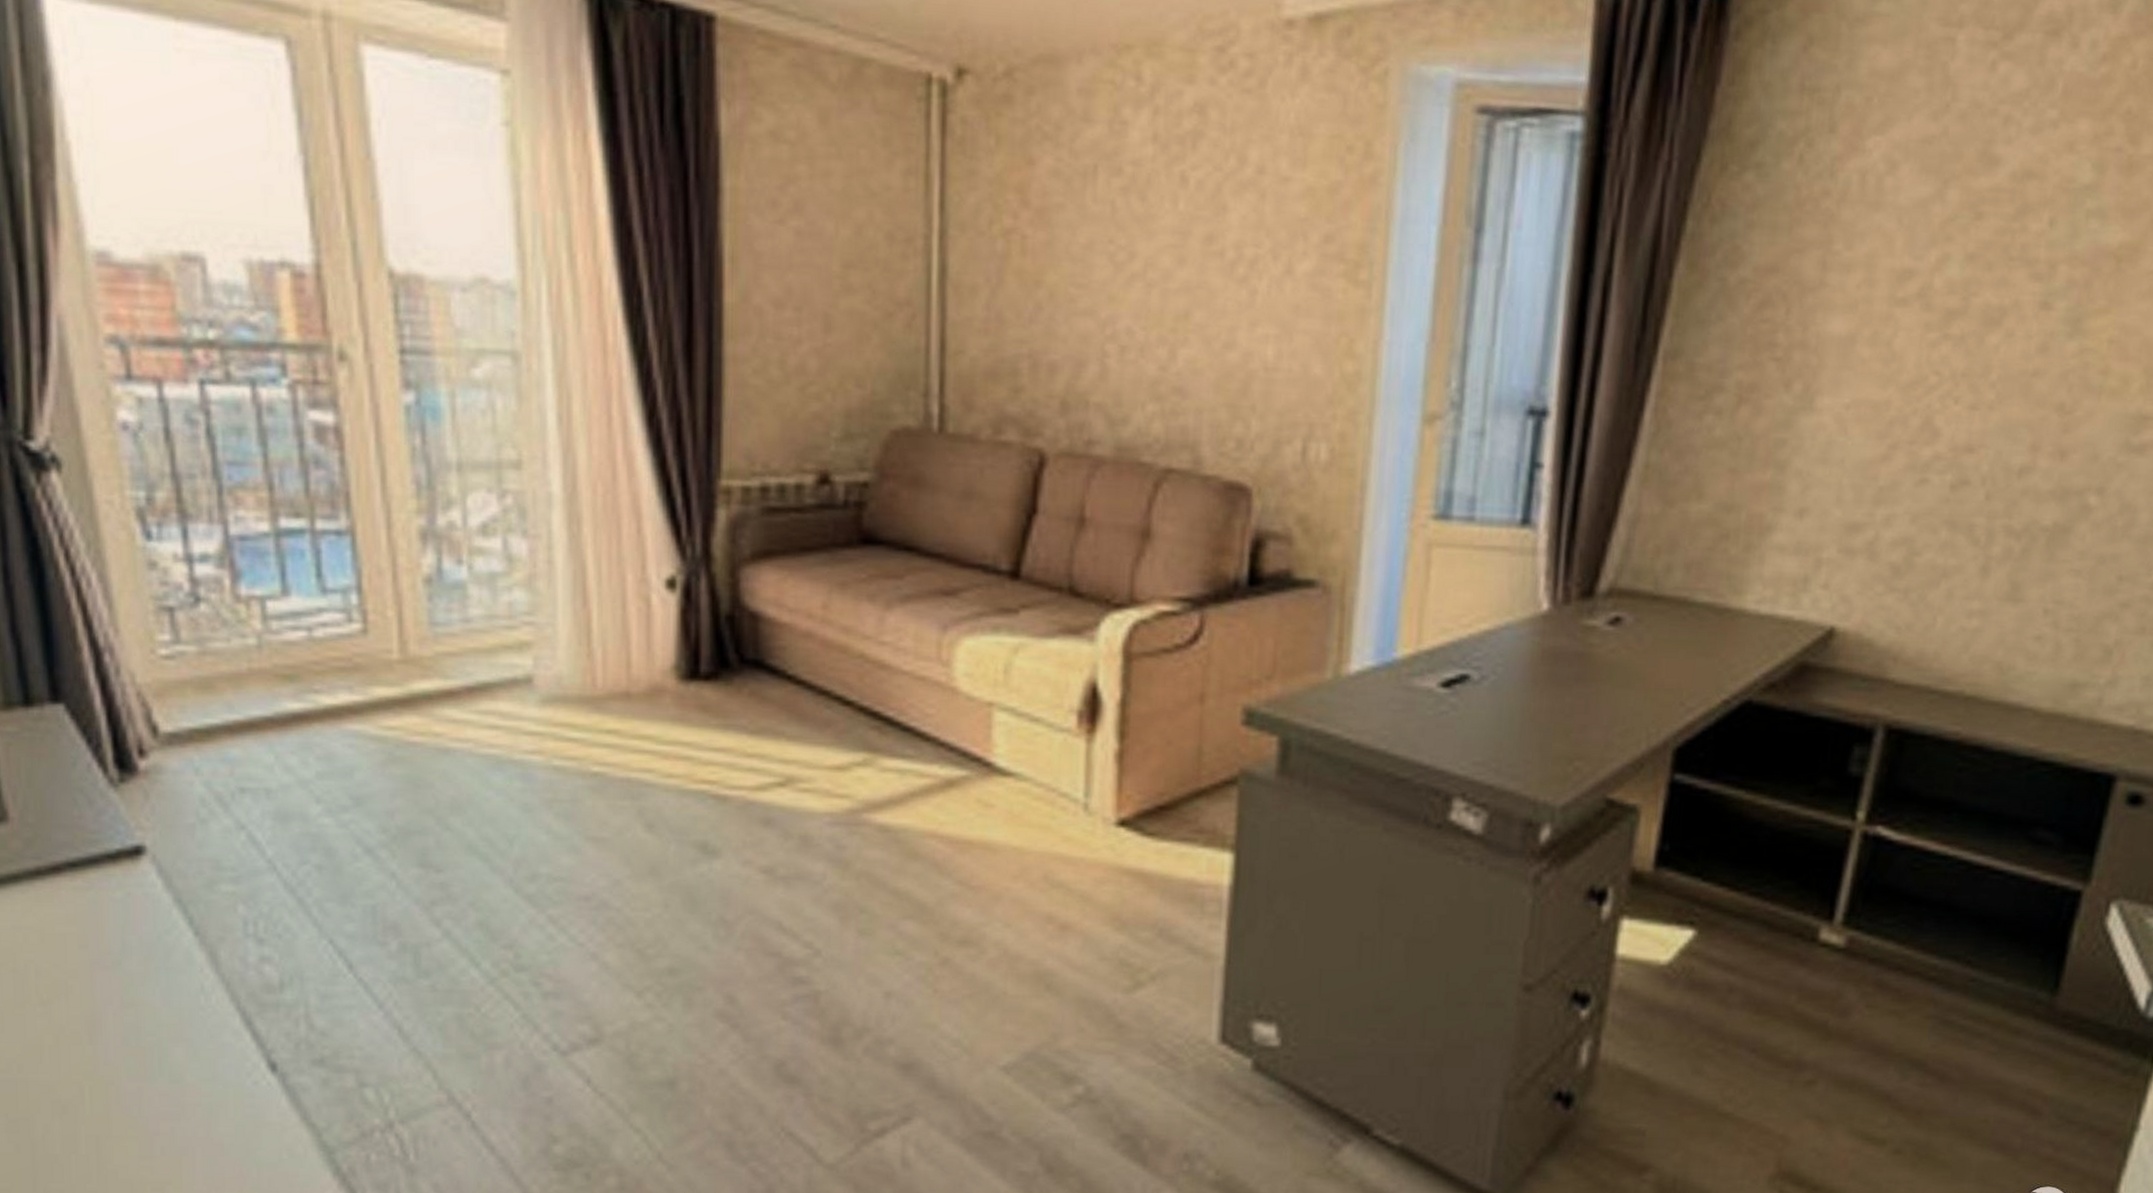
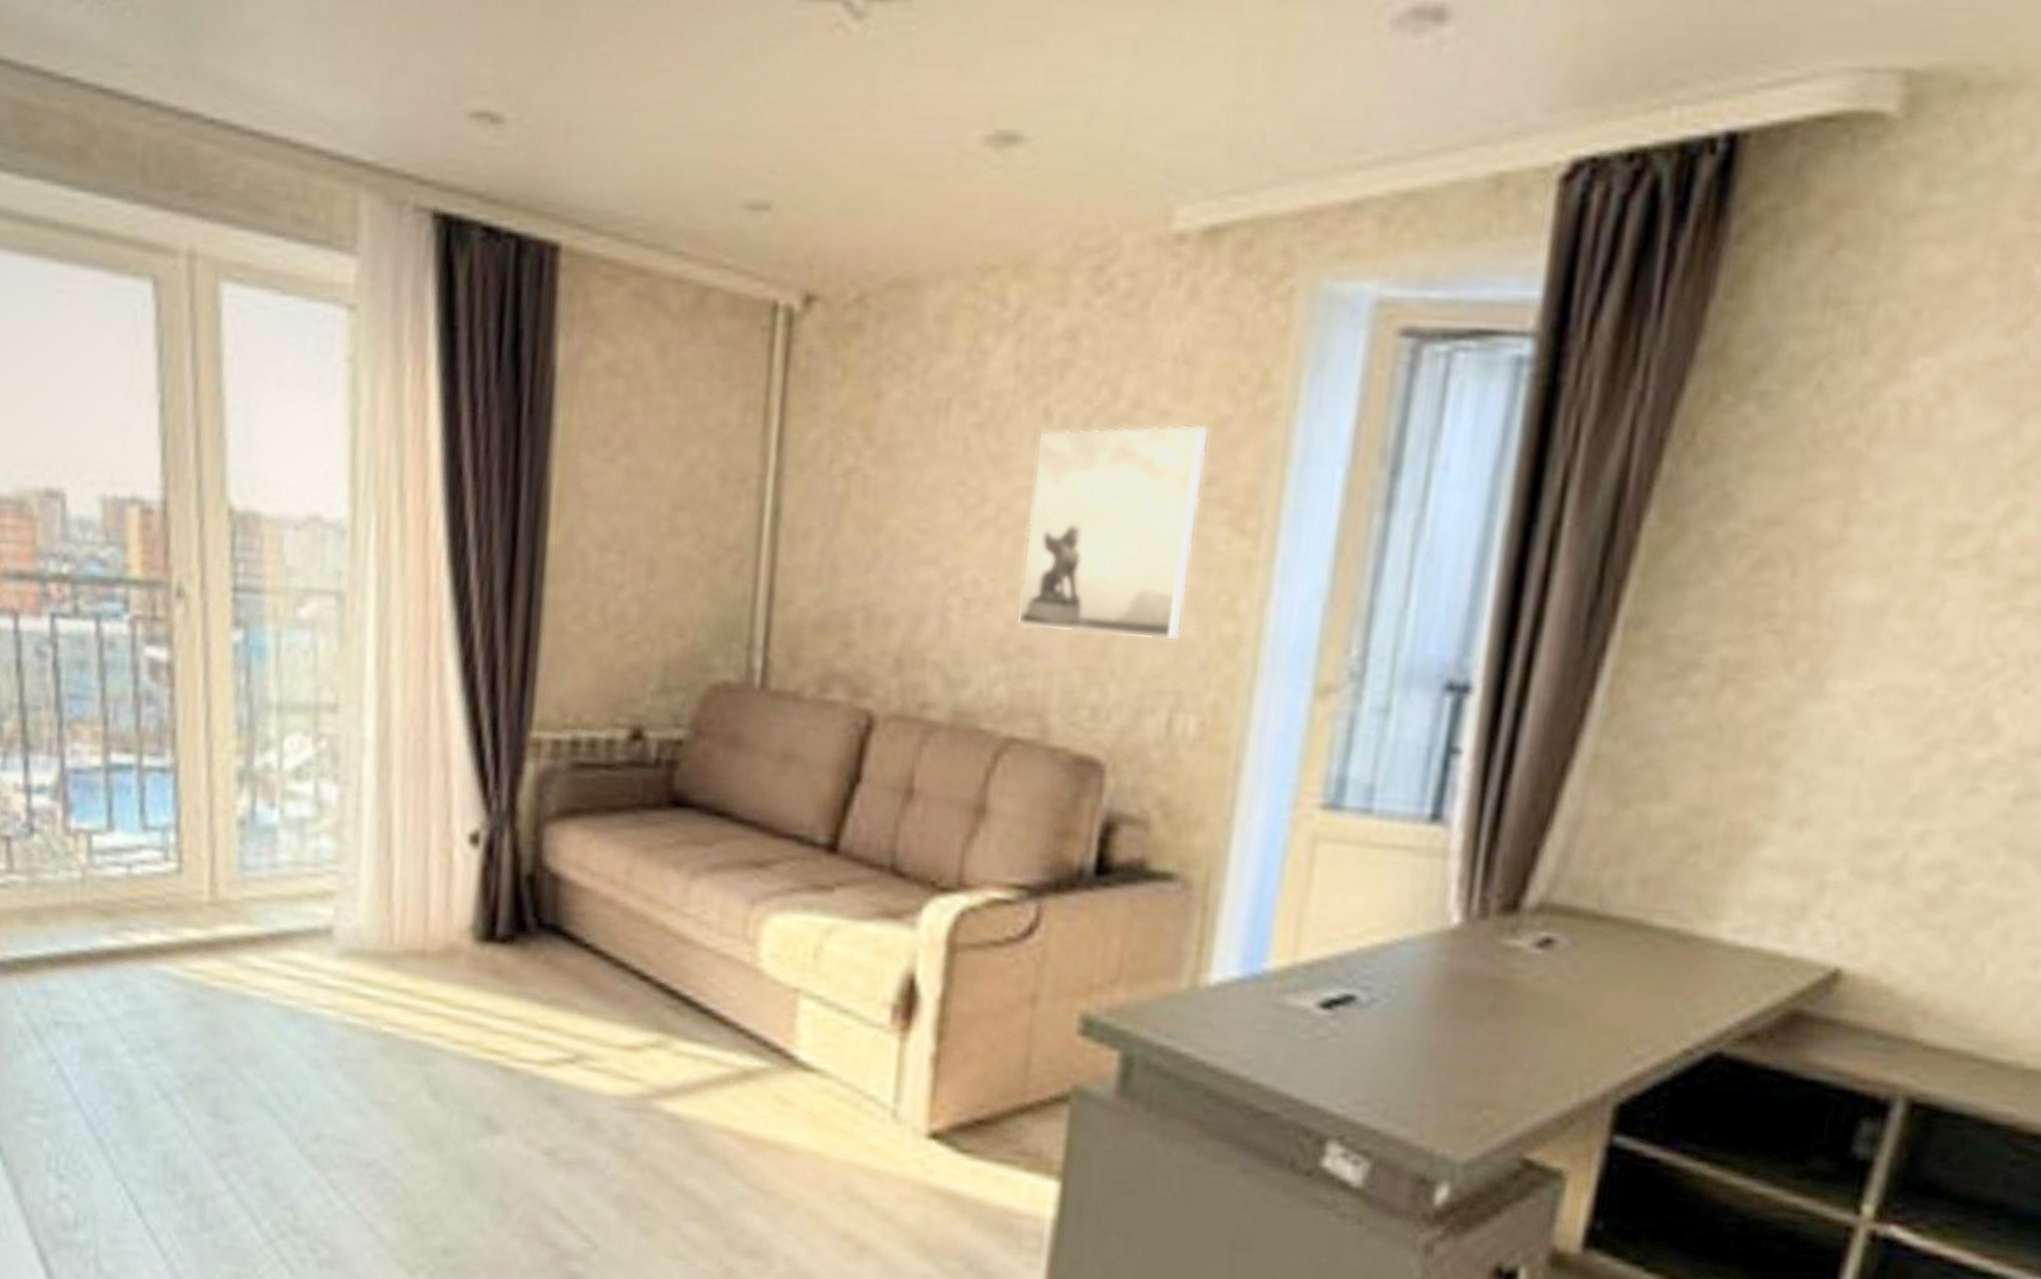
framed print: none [1168,188,1324,378] -> present [1017,424,1210,640]

